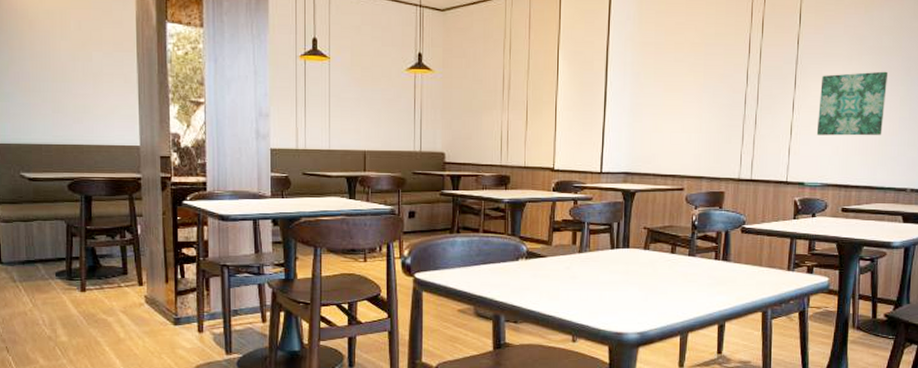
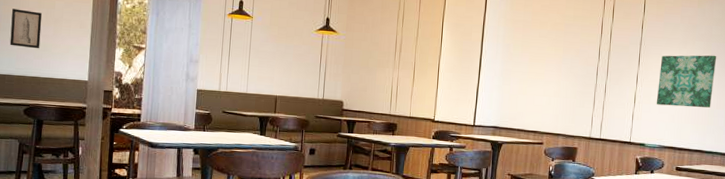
wall art: none [41,64,79,111] -> present [9,8,42,49]

